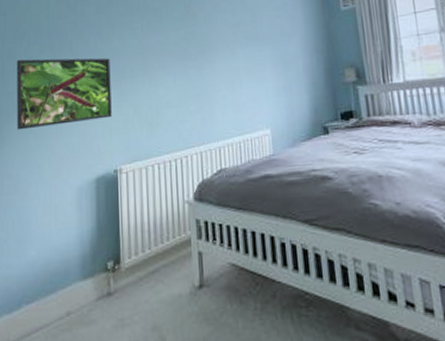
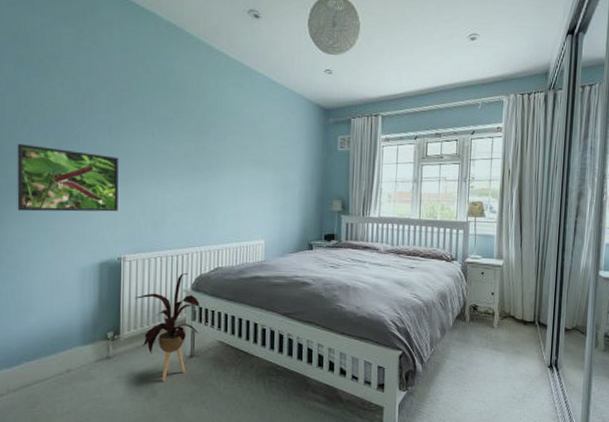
house plant: none [133,179,207,322] -> present [134,272,200,381]

